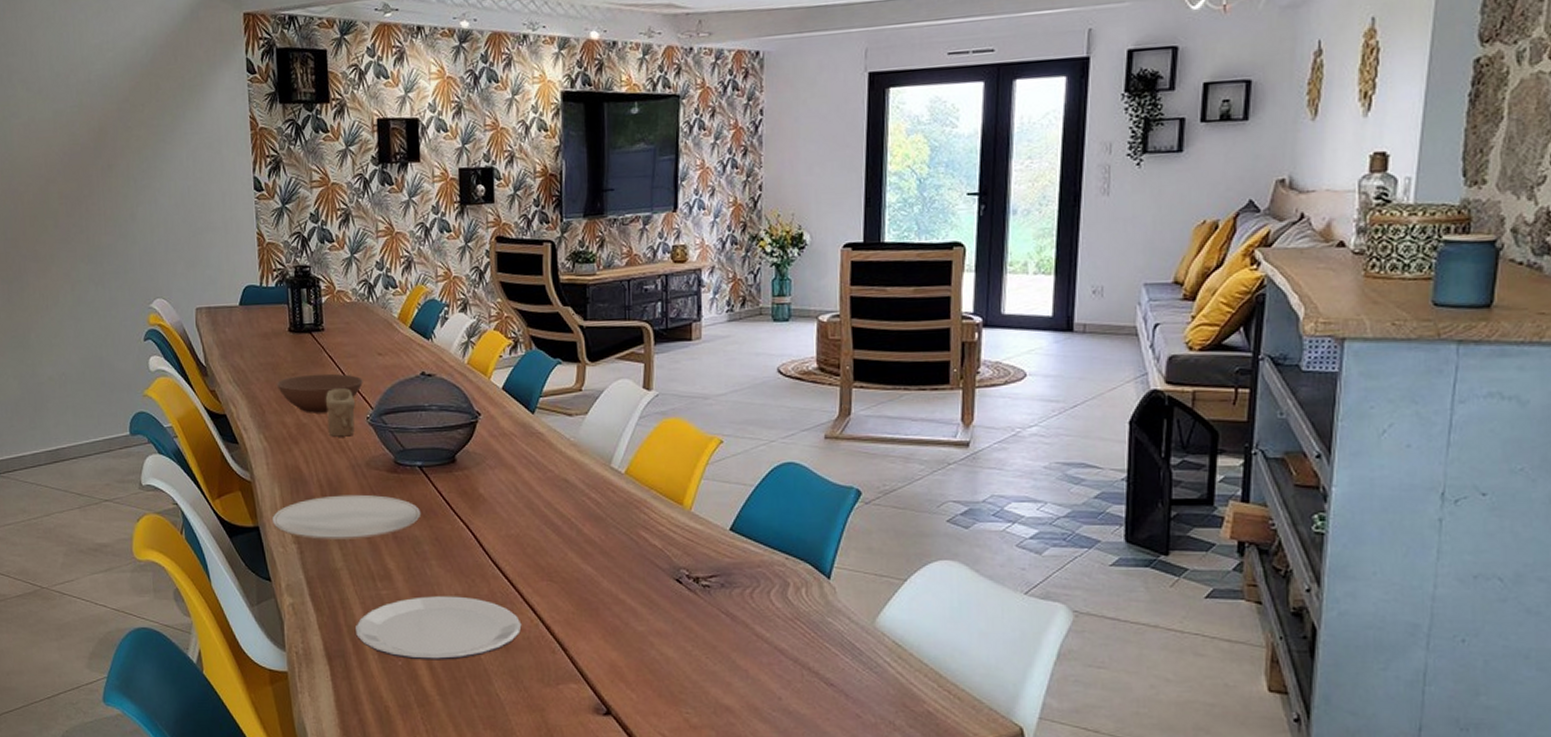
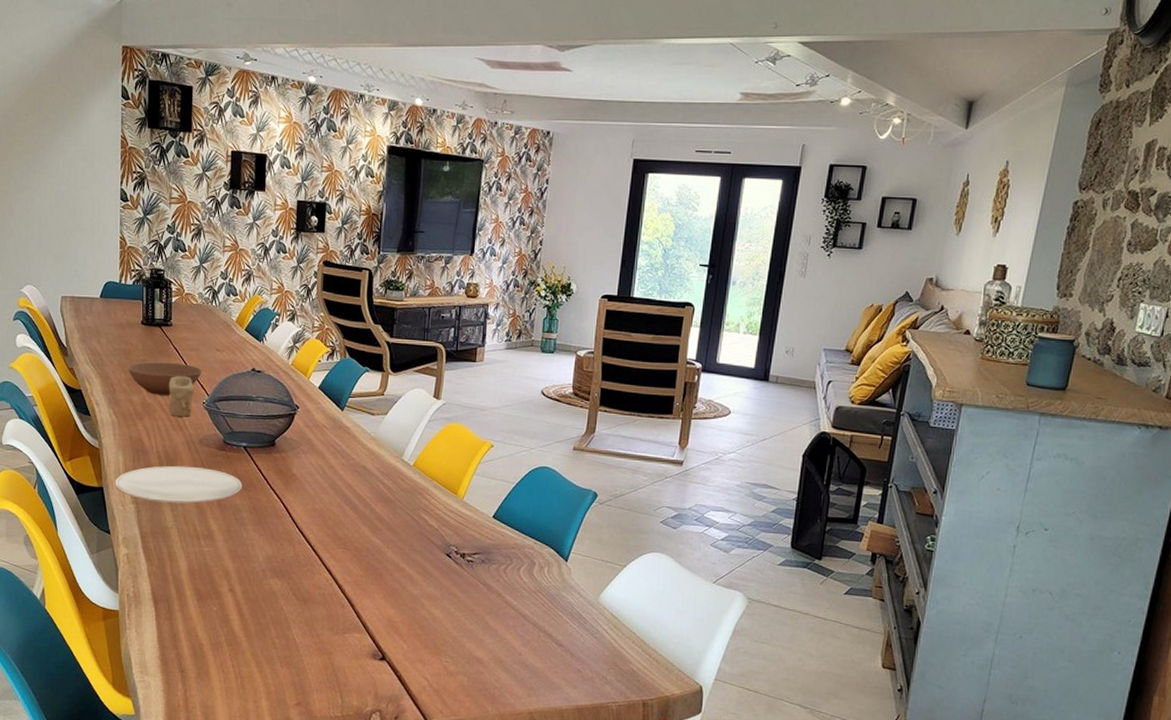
plate: present [356,596,522,660] -> none [180,555,319,609]

